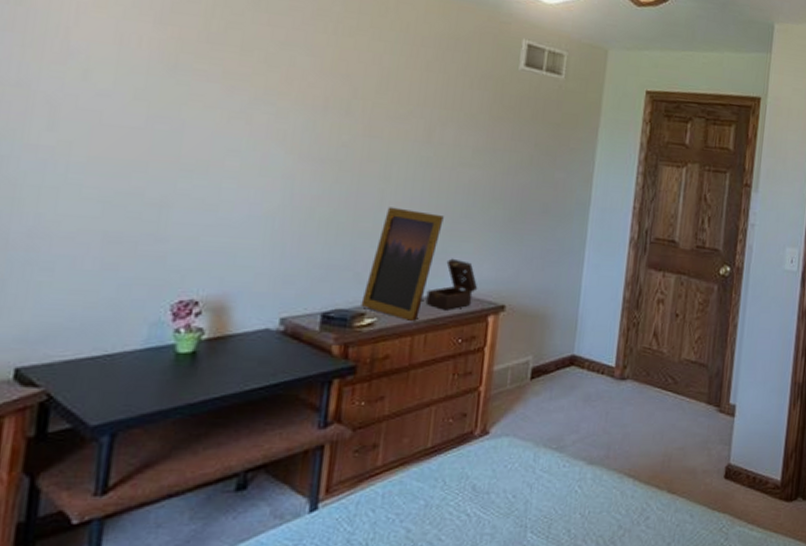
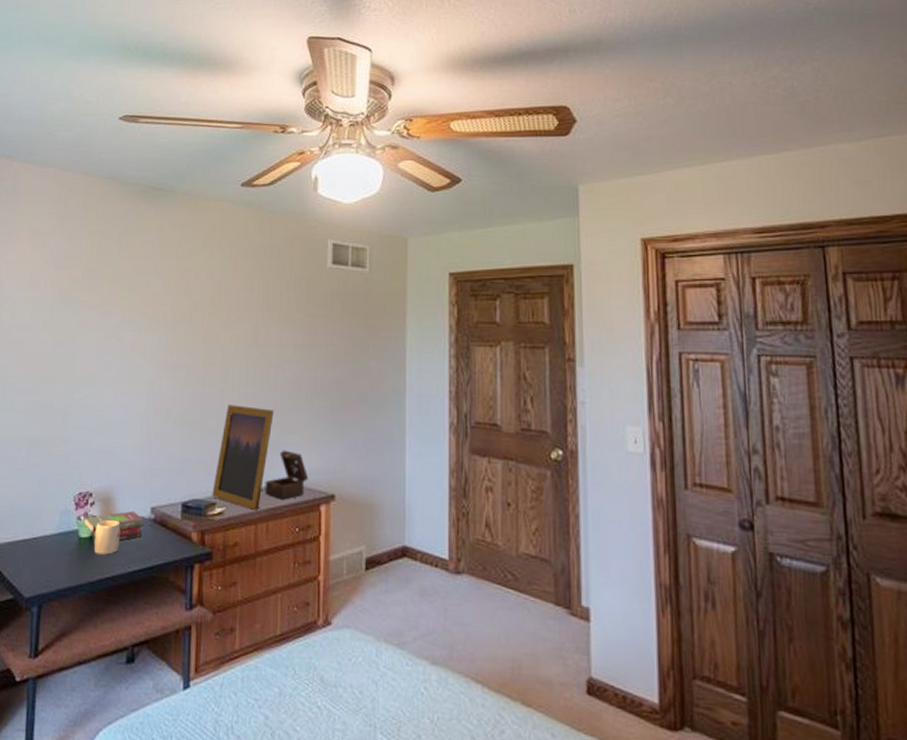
books: none [185,322,271,357] -> present [84,511,144,541]
mug: none [197,333,237,372] -> present [93,520,121,555]

